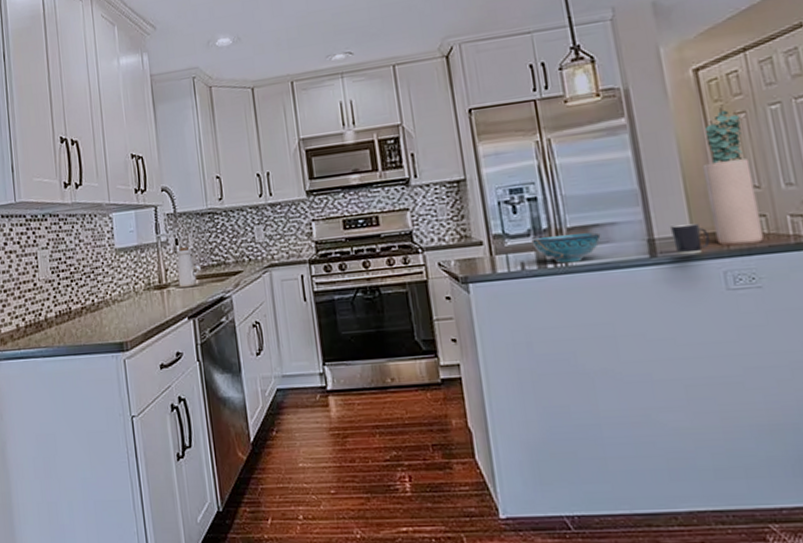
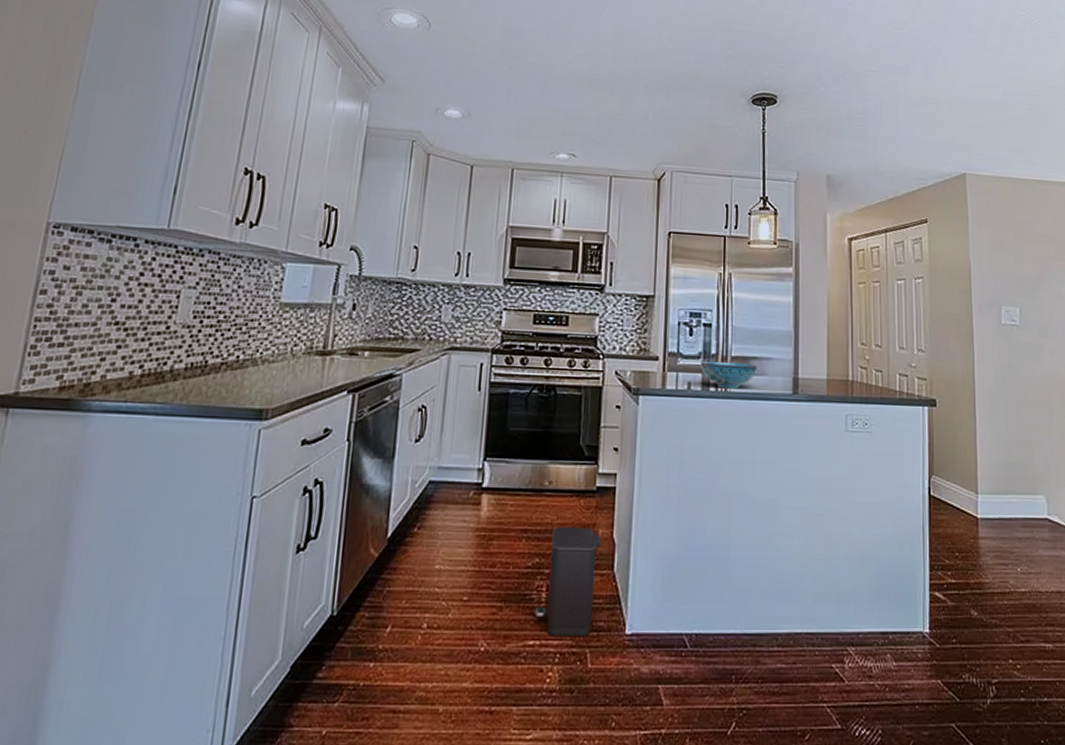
bottle: present [176,247,201,288] -> none [345,314,375,359]
pedal bin: none [401,418,463,522] -> present [534,526,602,636]
mug: present [669,223,710,256] -> none [811,369,839,396]
vase: present [702,104,764,246] -> none [843,272,878,394]

